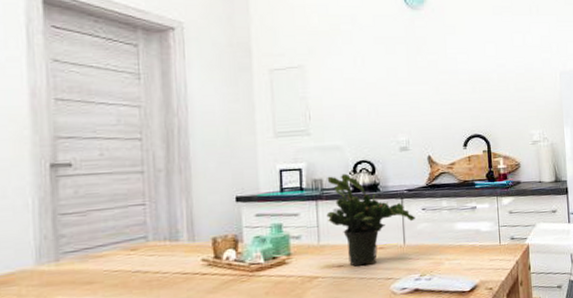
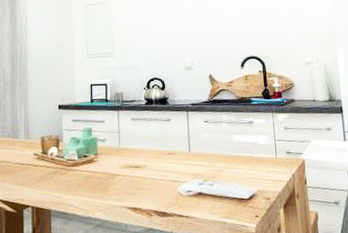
potted plant: present [326,173,415,266] -> none [126,89,199,168]

